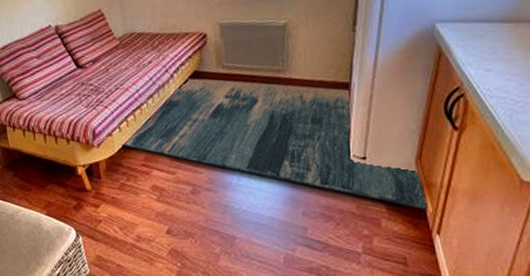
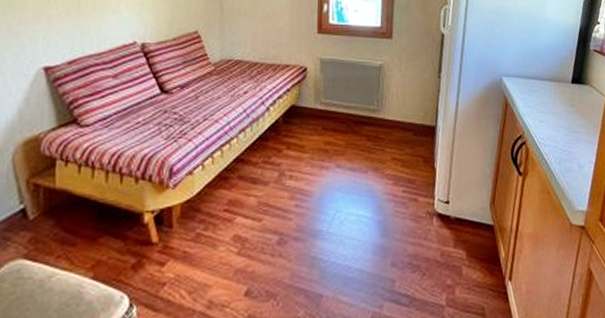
rug: present [120,78,427,210] -> none [201,112,500,256]

